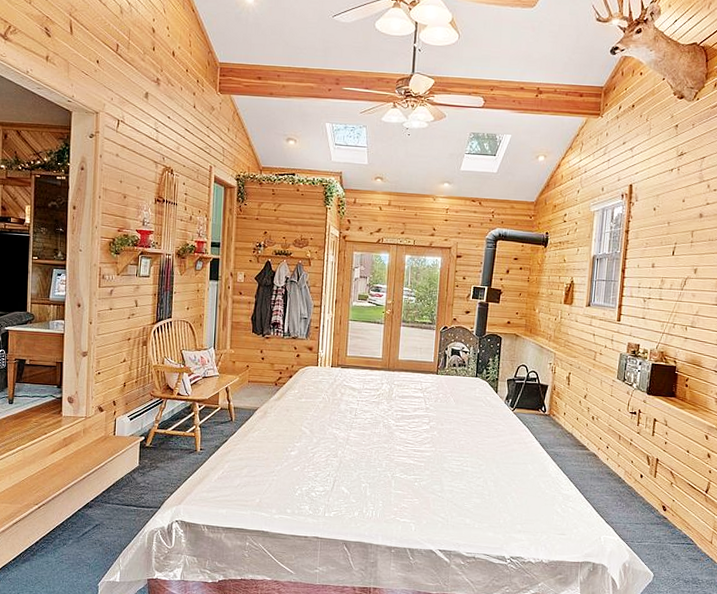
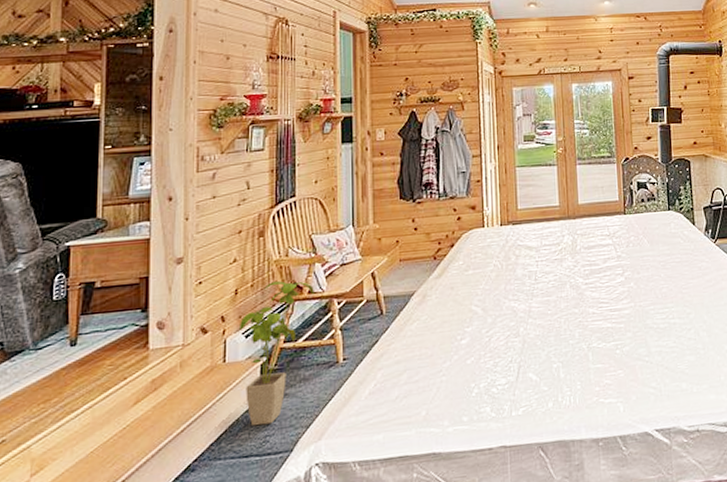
house plant: none [126,382,182,486] -> present [240,281,314,426]

